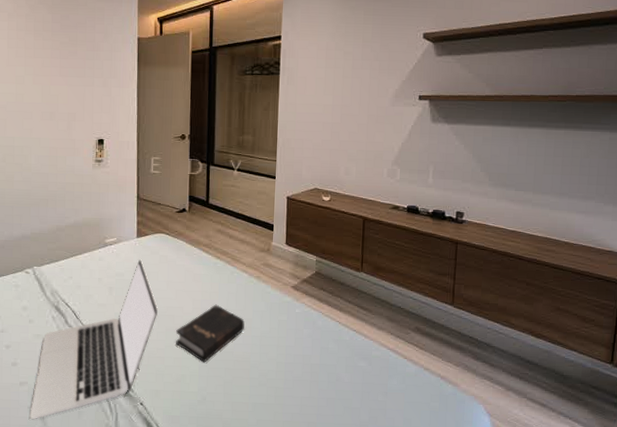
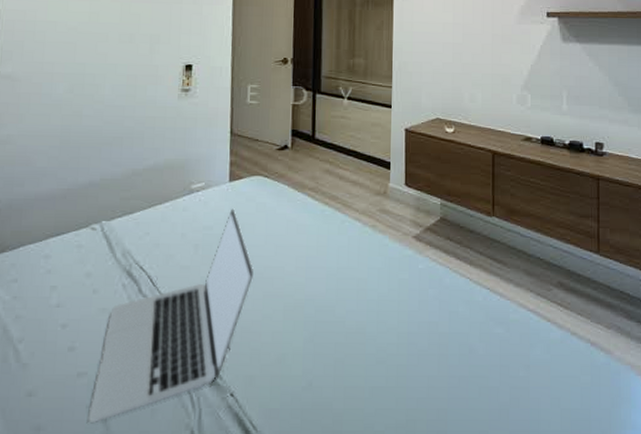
hardback book: present [176,304,245,363] -> none [275,261,358,337]

